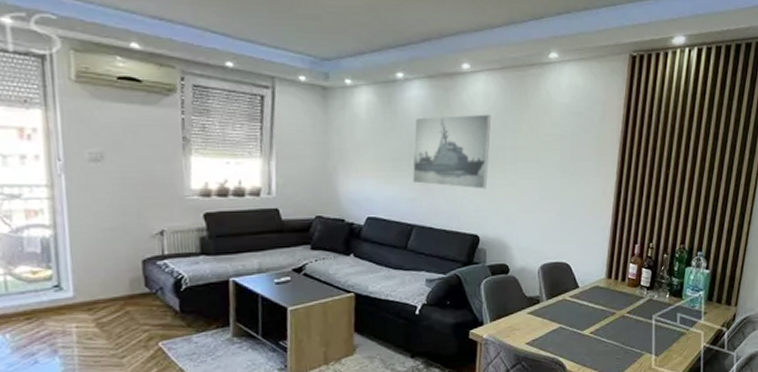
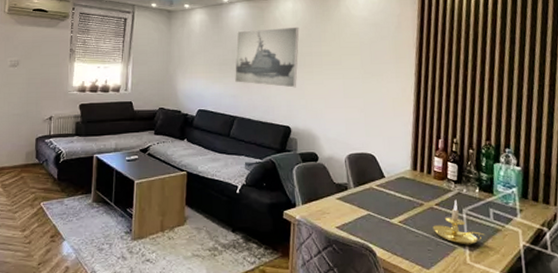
candle holder: none [622,306,671,351] -> present [432,199,485,245]

